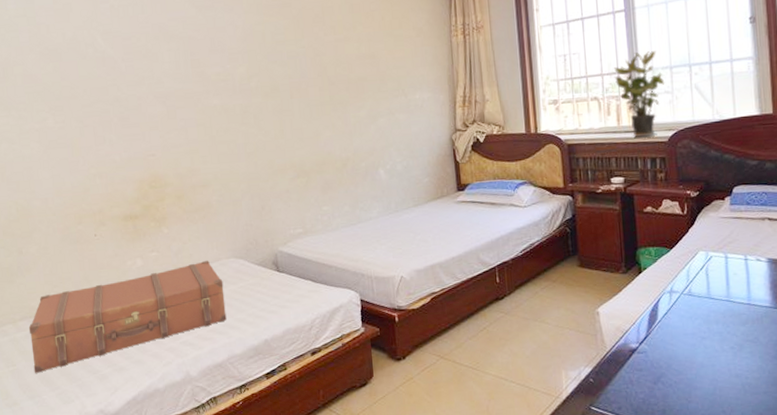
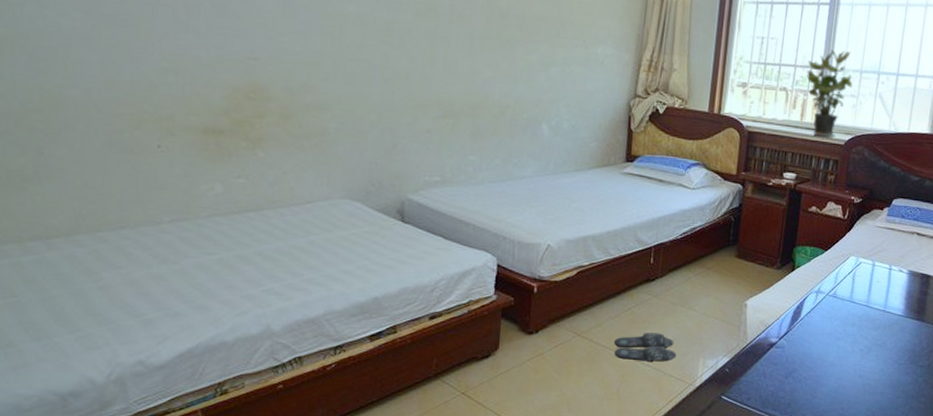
suitcase: present [28,260,227,373] -> none [42,197,330,309]
slippers: none [476,349,538,378] -> present [614,333,677,363]

